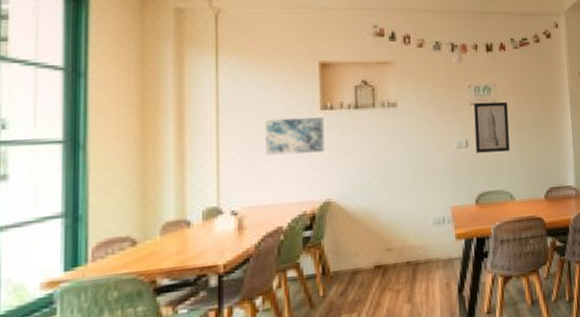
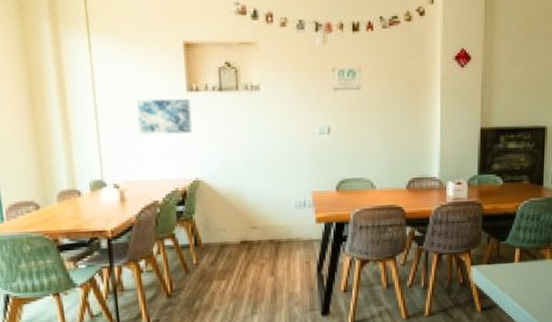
wall art: present [473,101,510,153] -> none [337,87,374,140]

